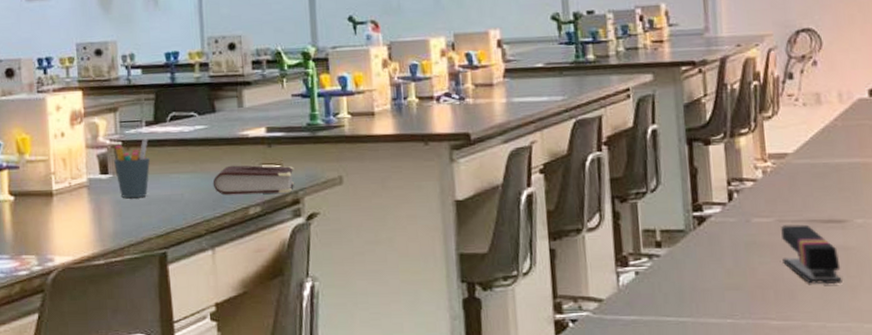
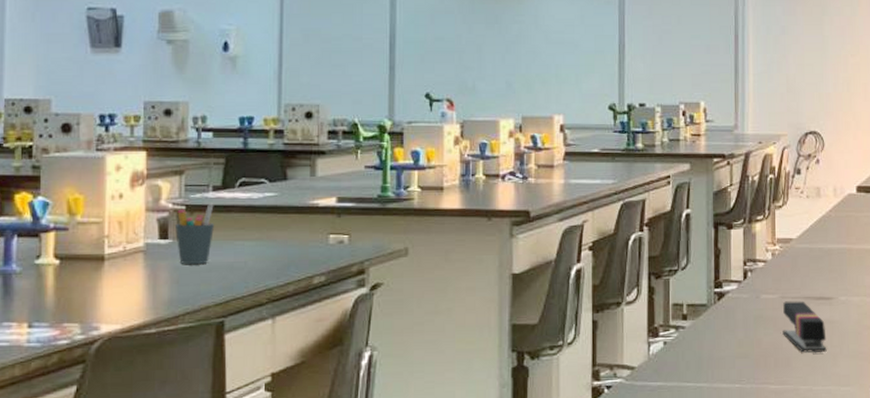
book: present [212,165,294,195] -> none [278,234,362,264]

